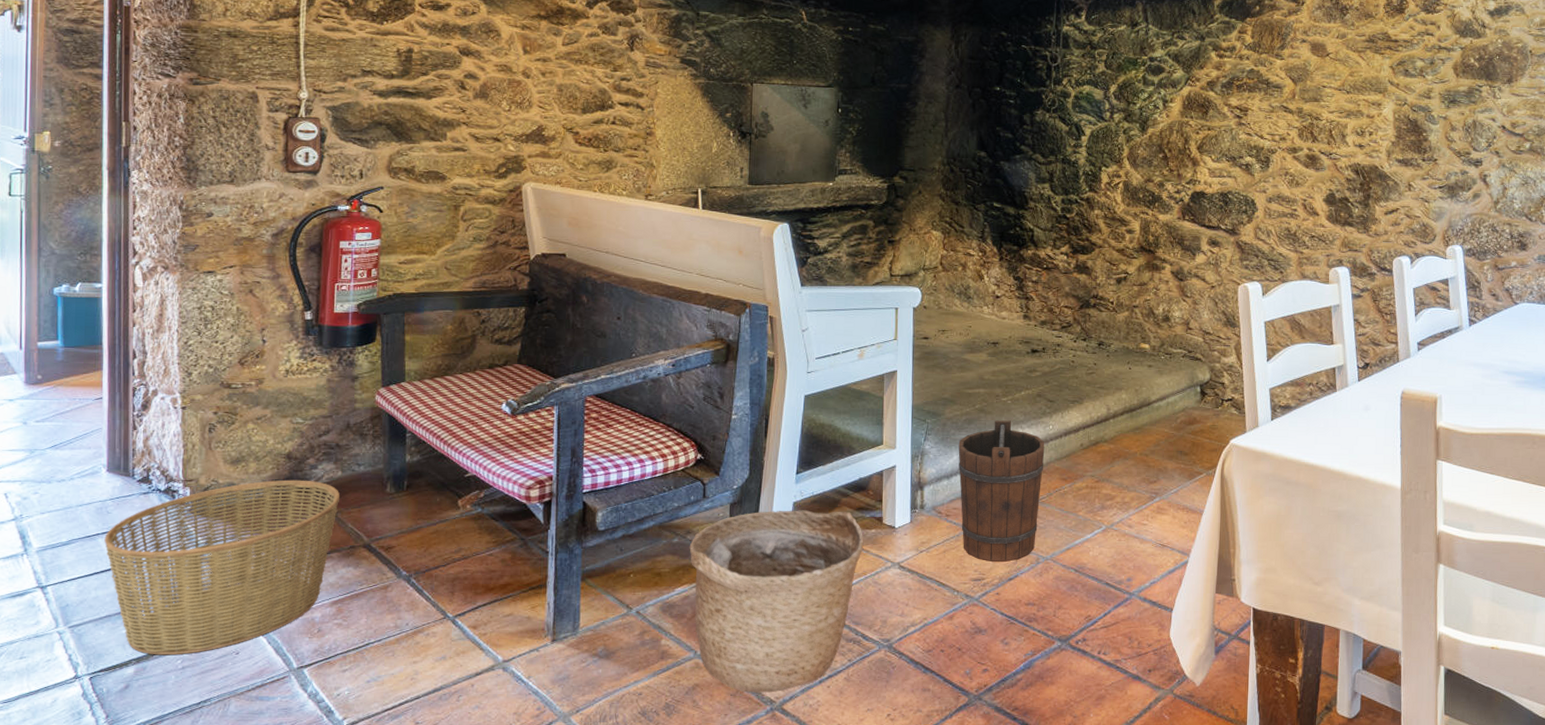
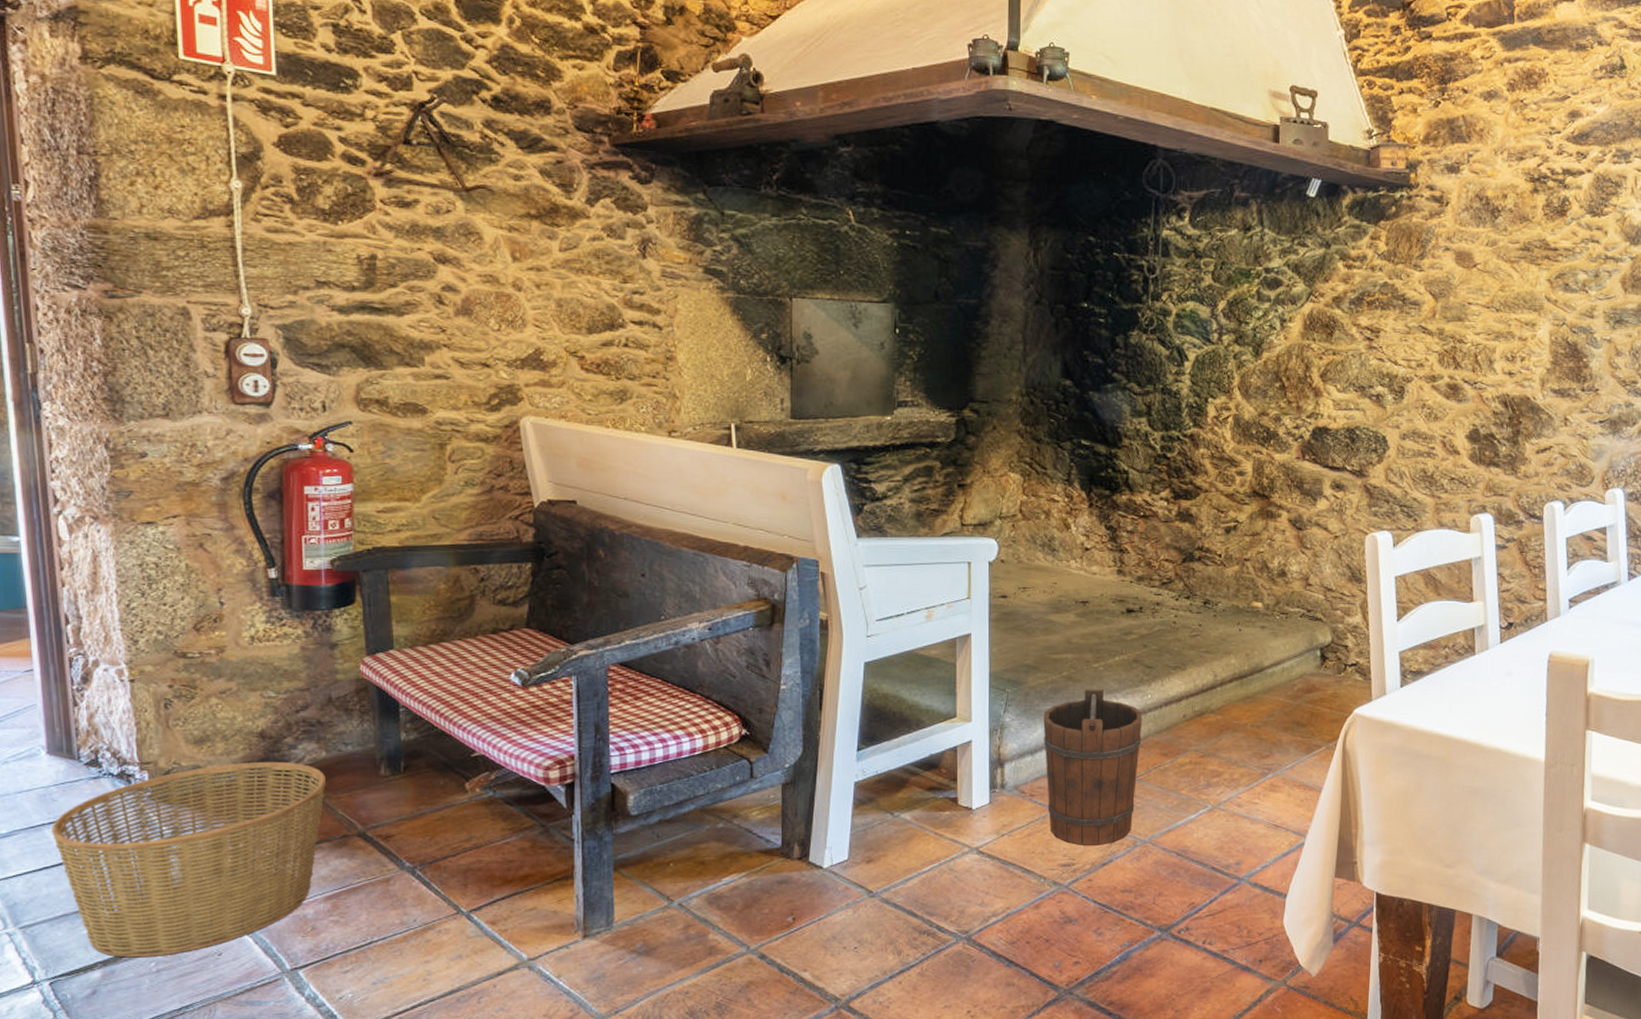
basket: present [689,510,864,693] -> none [736,791,937,990]

